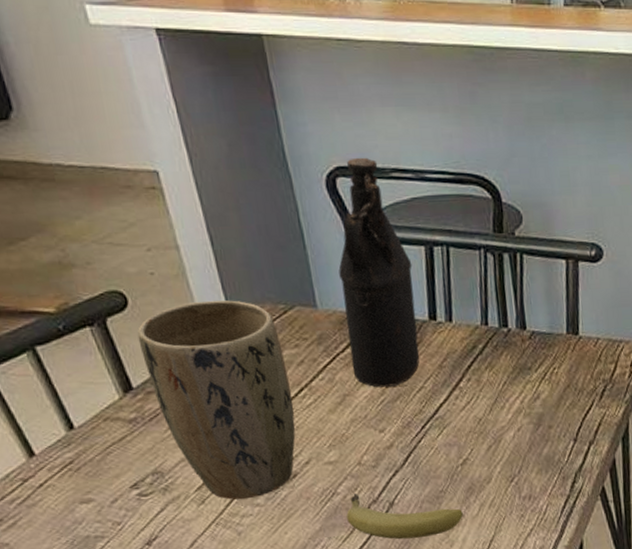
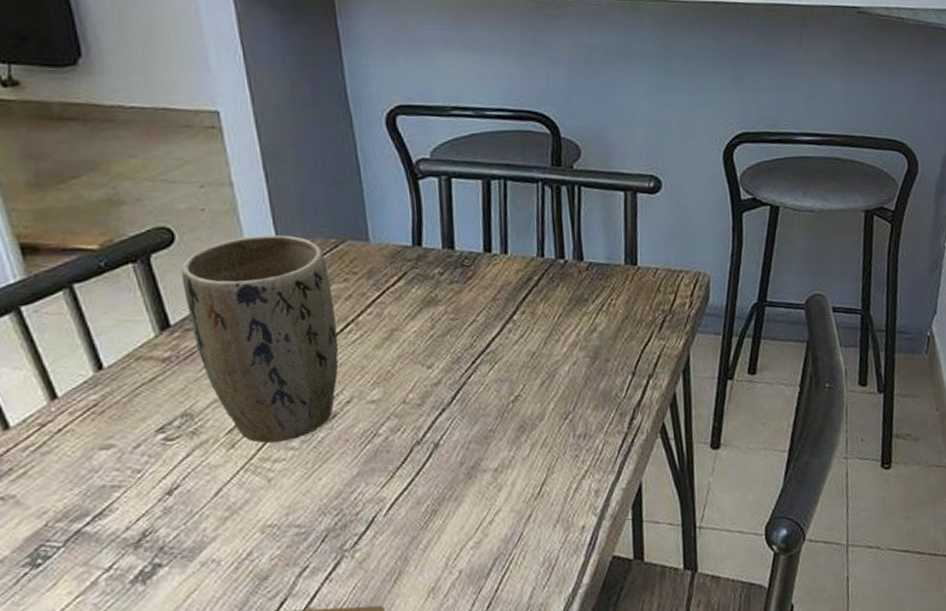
bottle: present [338,157,420,388] -> none [393,96,473,322]
fruit: present [346,494,464,540] -> none [387,434,514,485]

